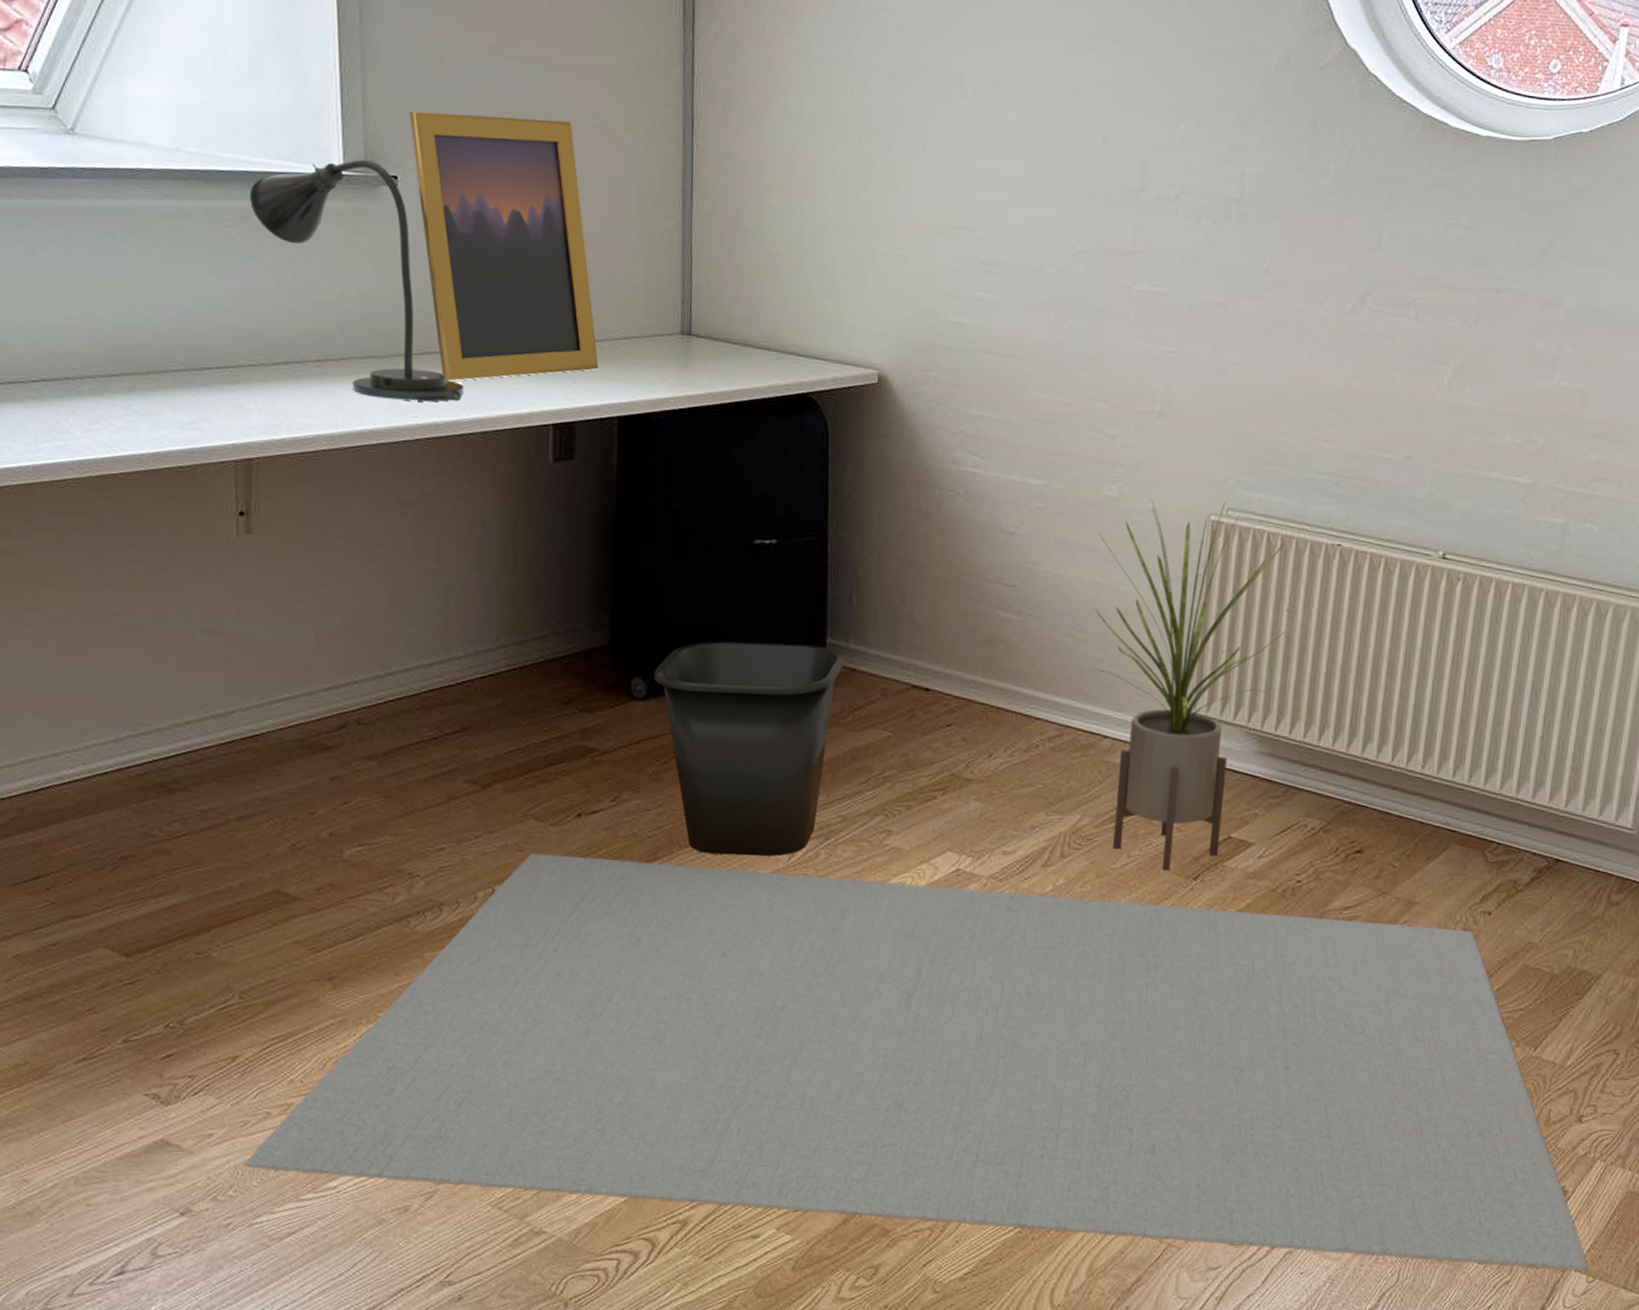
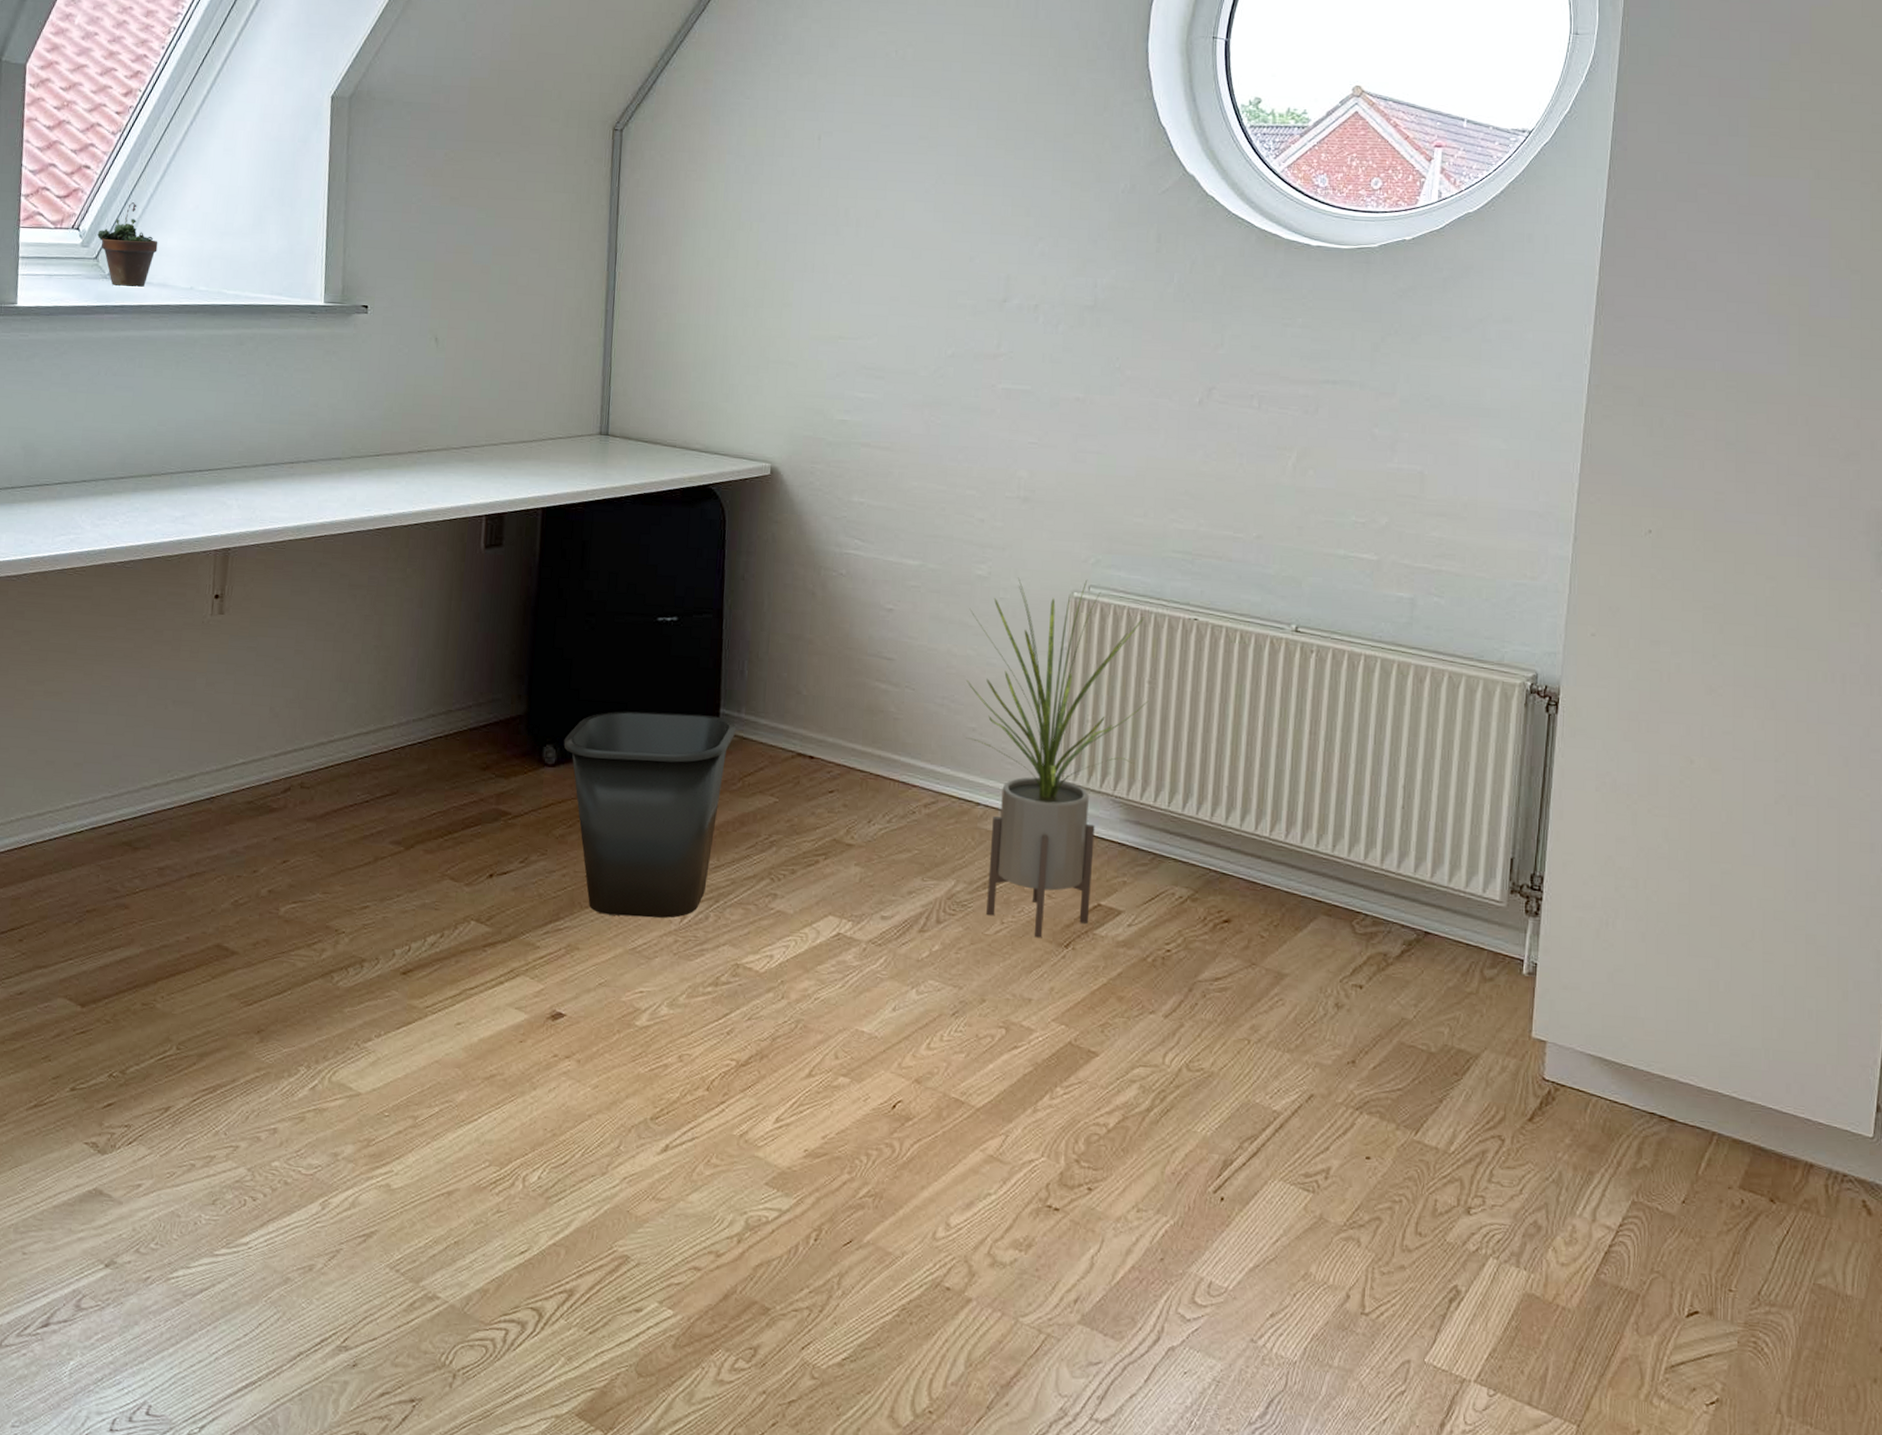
succulent plant: none [52,40,130,147] -> present [97,202,158,288]
rug: present [243,853,1589,1271] -> none [166,912,1489,1383]
desk lamp: present [249,159,464,402] -> none [245,292,412,497]
picture frame: present [409,111,599,381] -> none [380,251,528,479]

